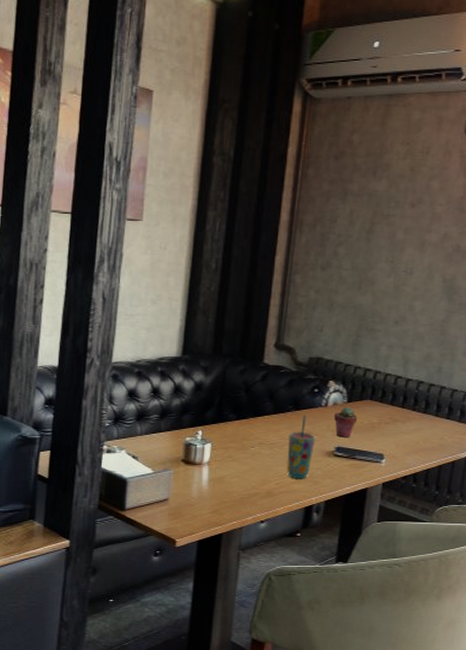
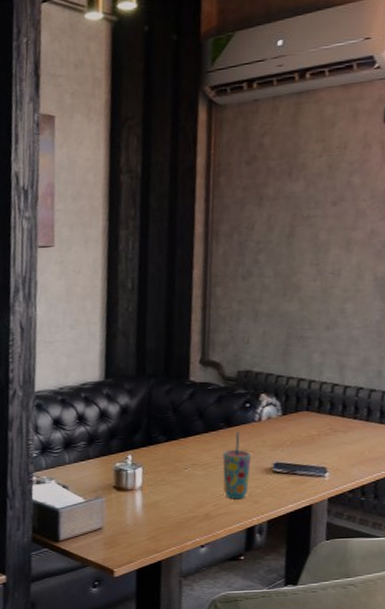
potted succulent: present [333,406,358,437] -> none [268,419,295,453]

